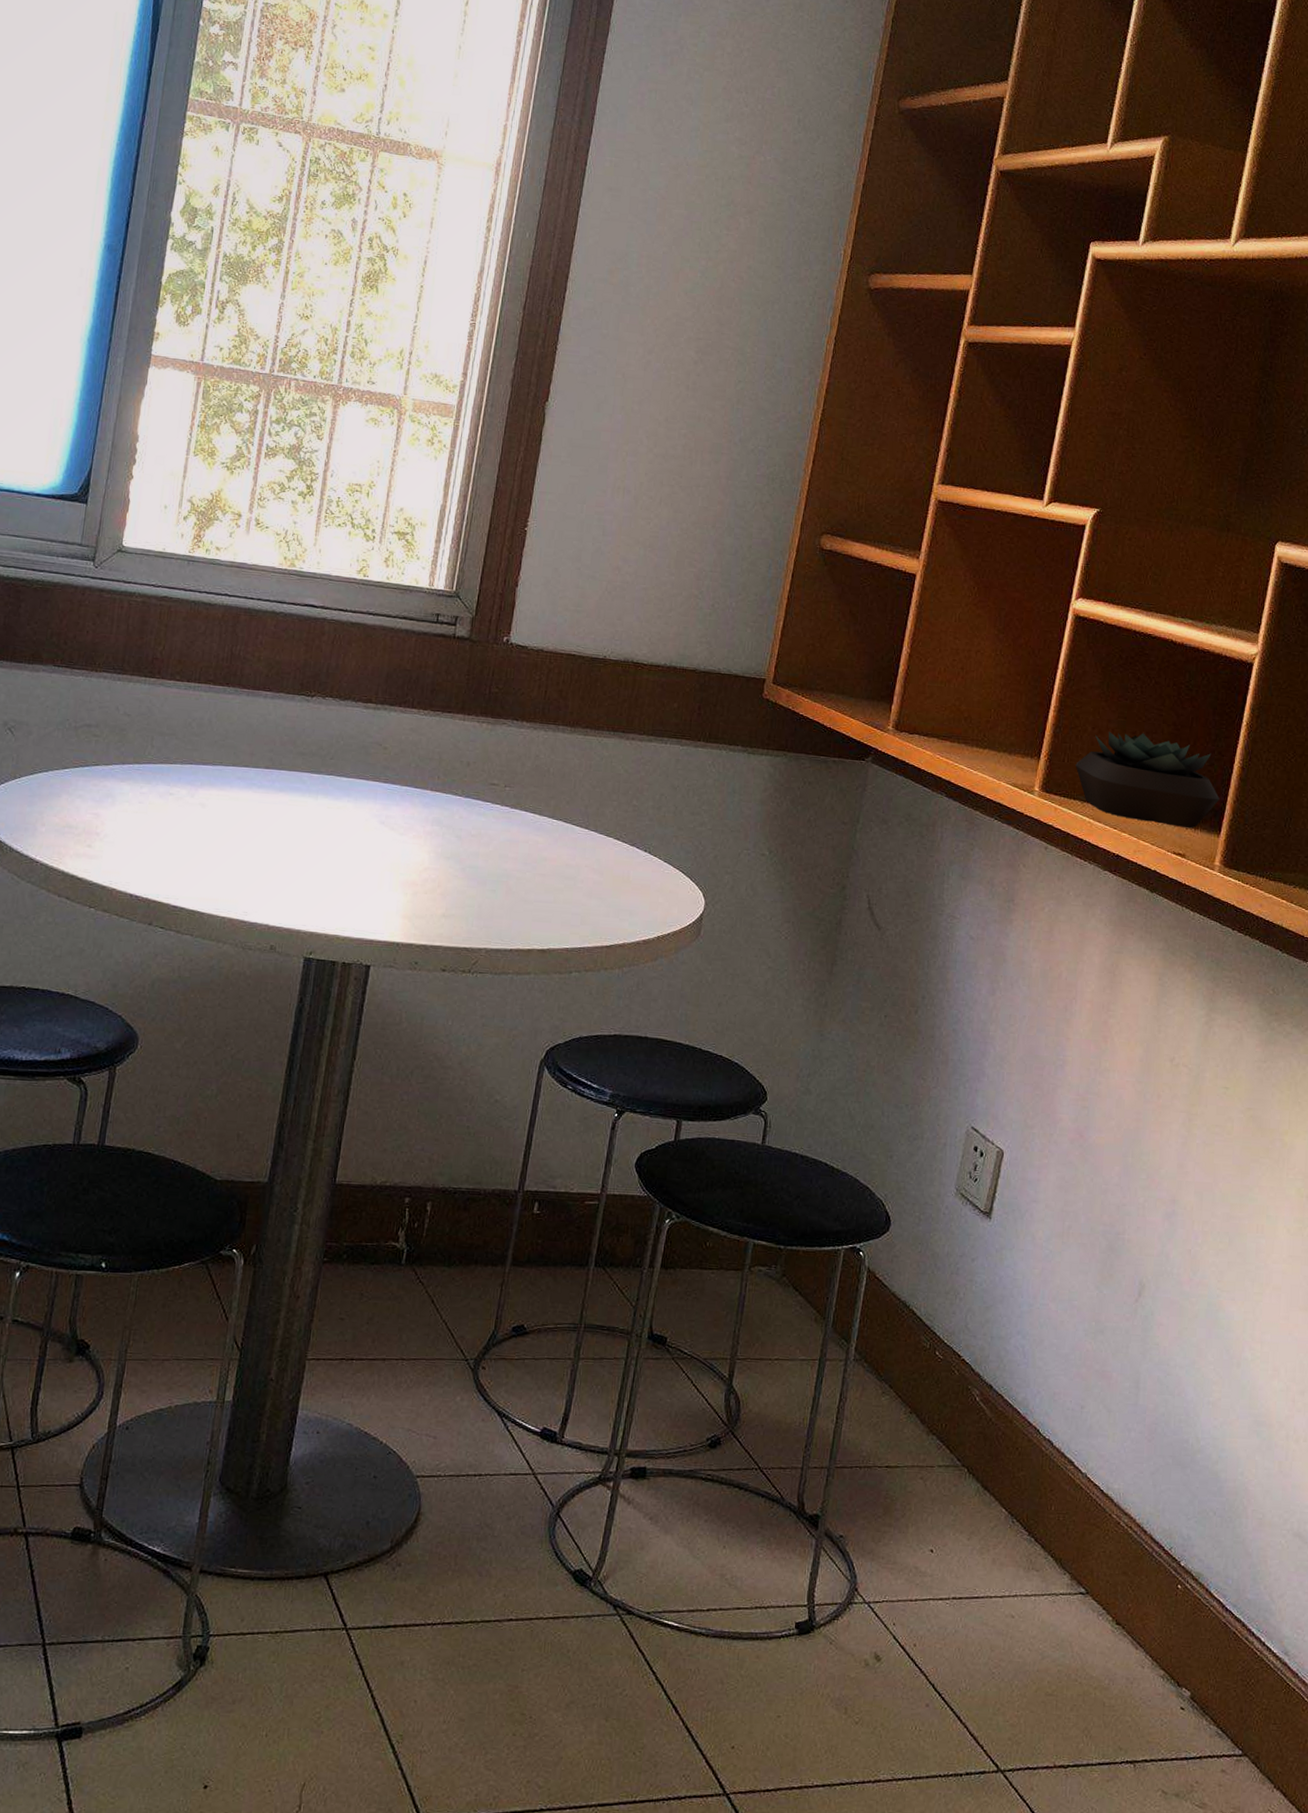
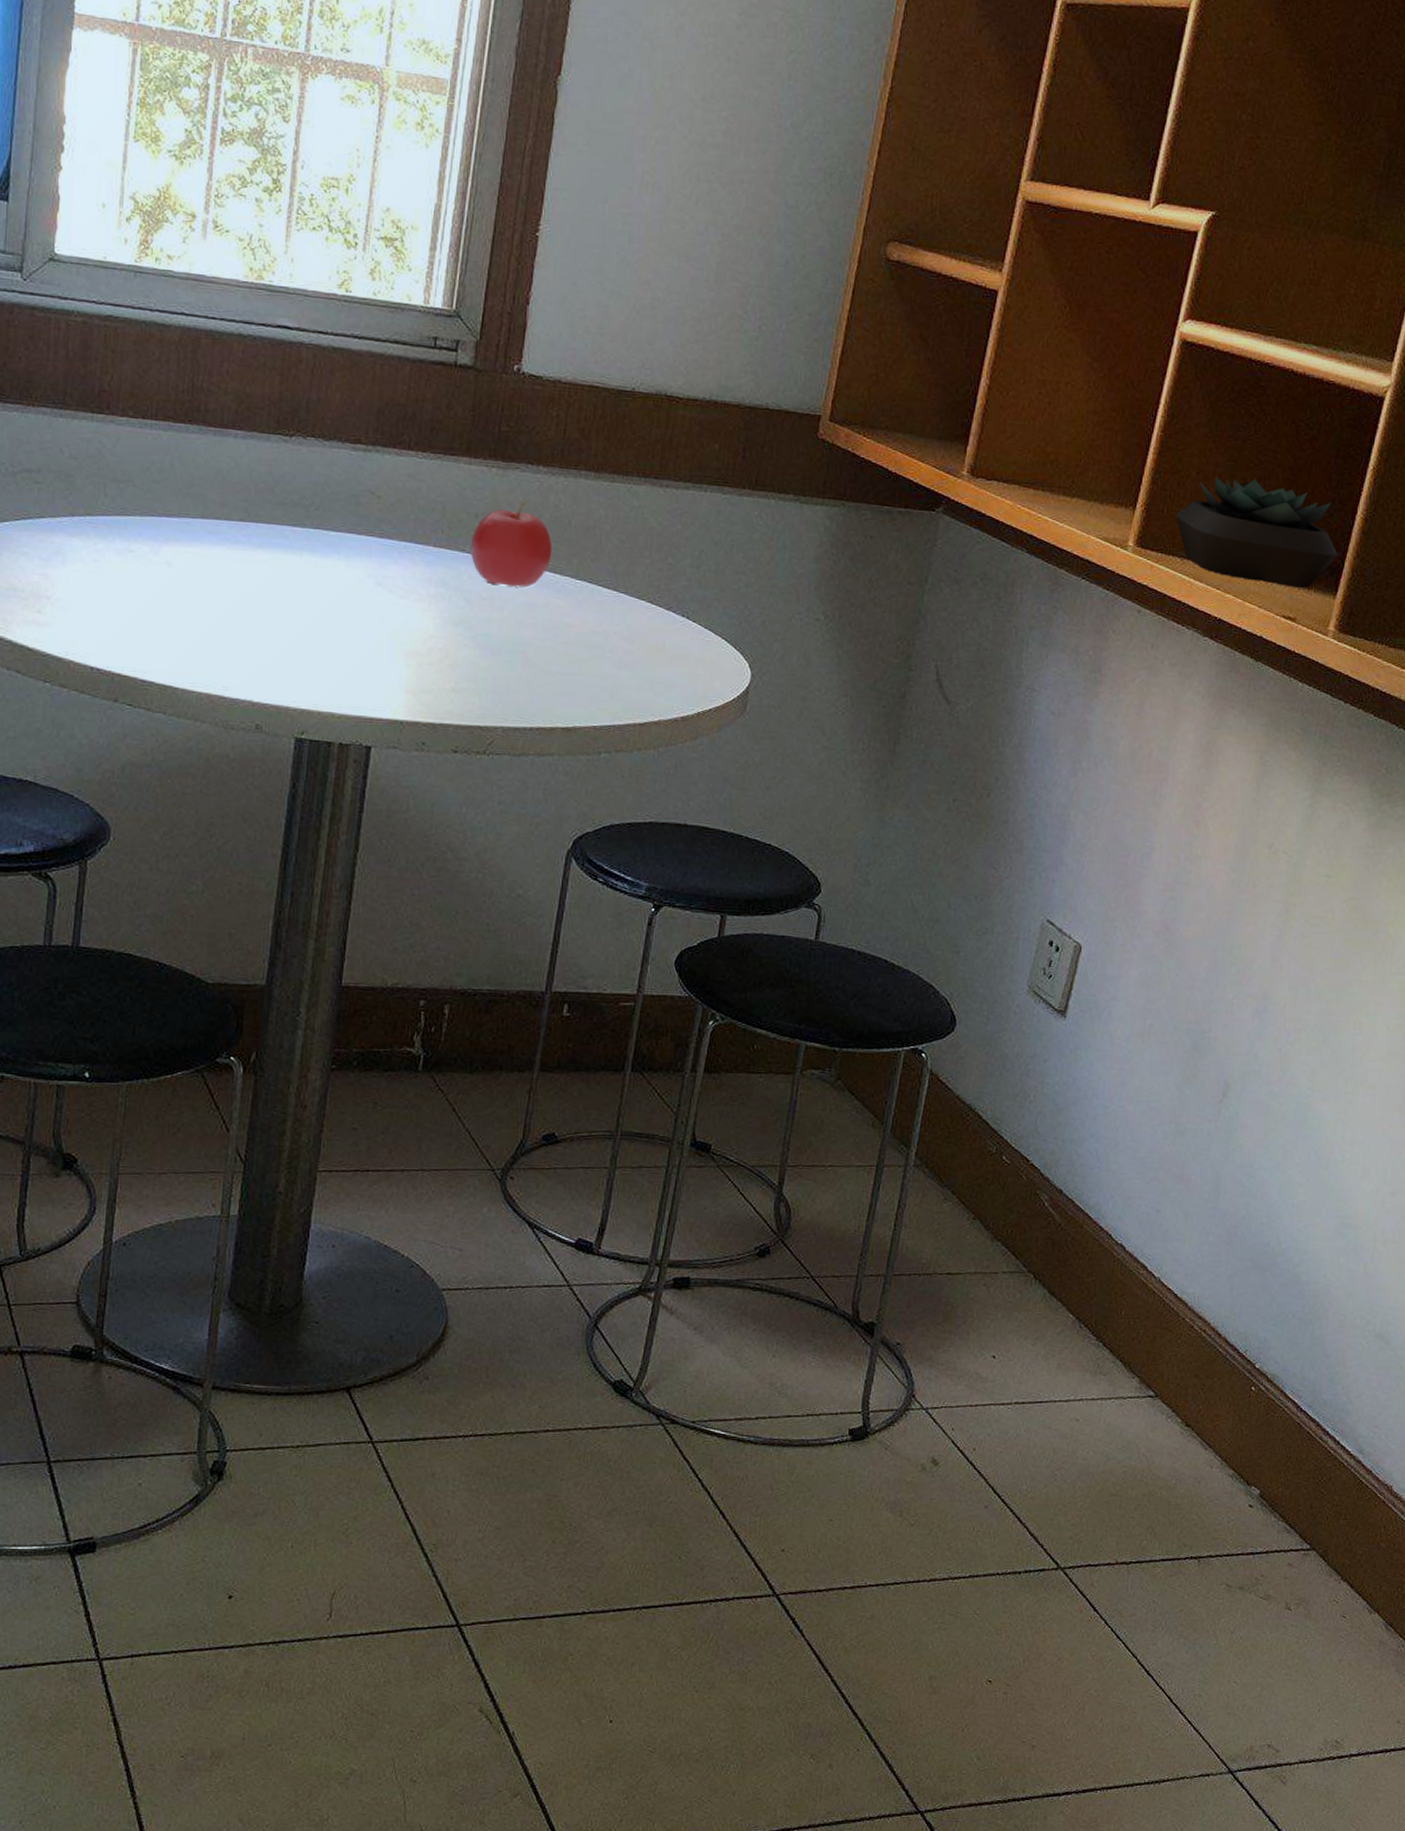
fruit: none [462,751,533,826] -> present [470,500,553,588]

